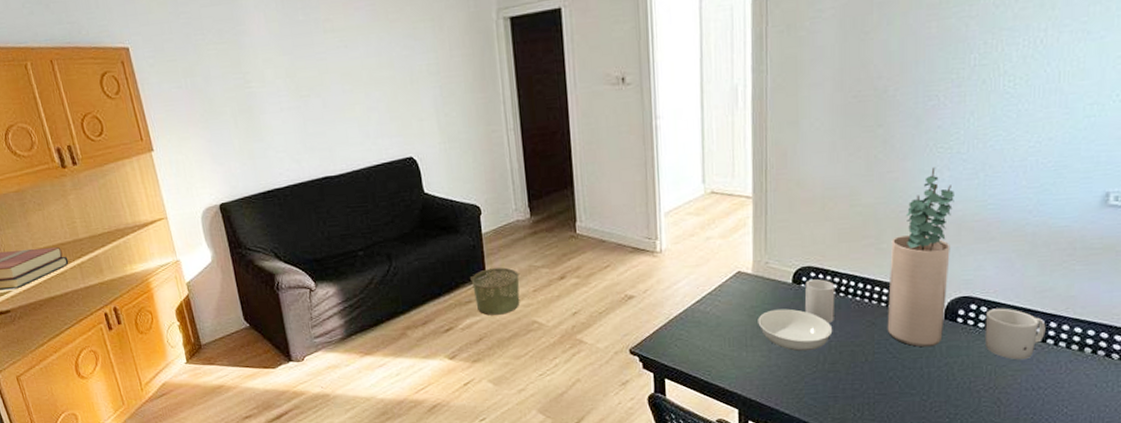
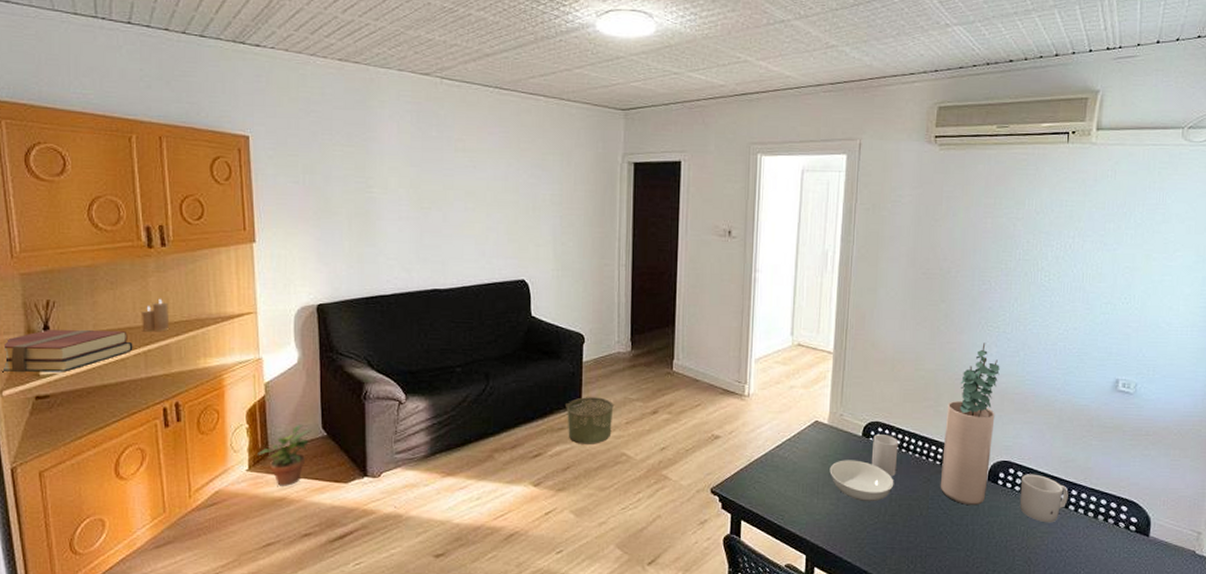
candle: none [69,215,95,246] -> present [142,299,169,332]
potted plant: none [192,317,236,376] -> present [258,424,312,487]

